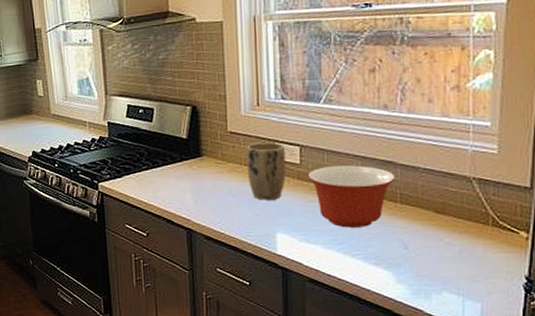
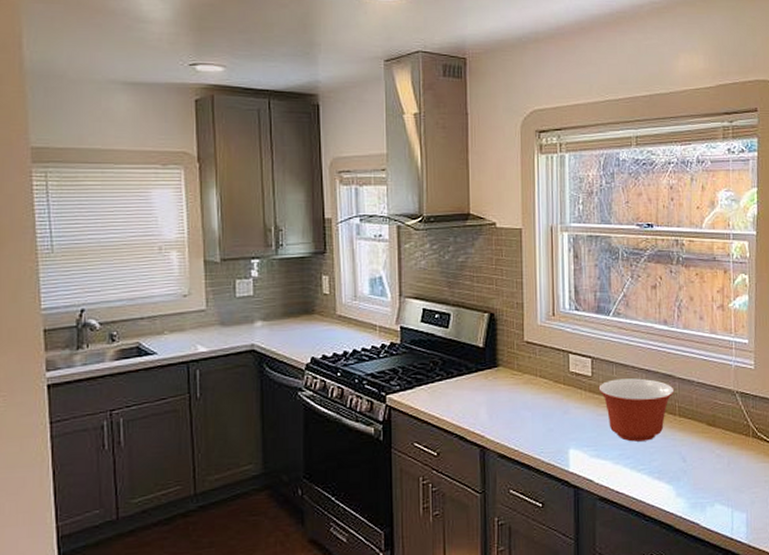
plant pot: present [246,142,287,200] -> none [541,354,579,414]

